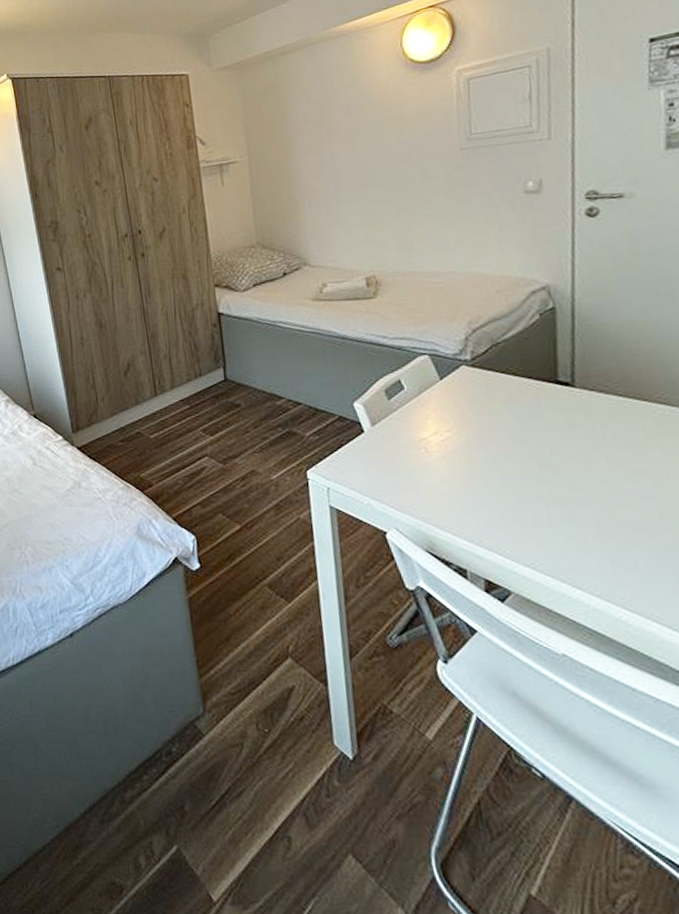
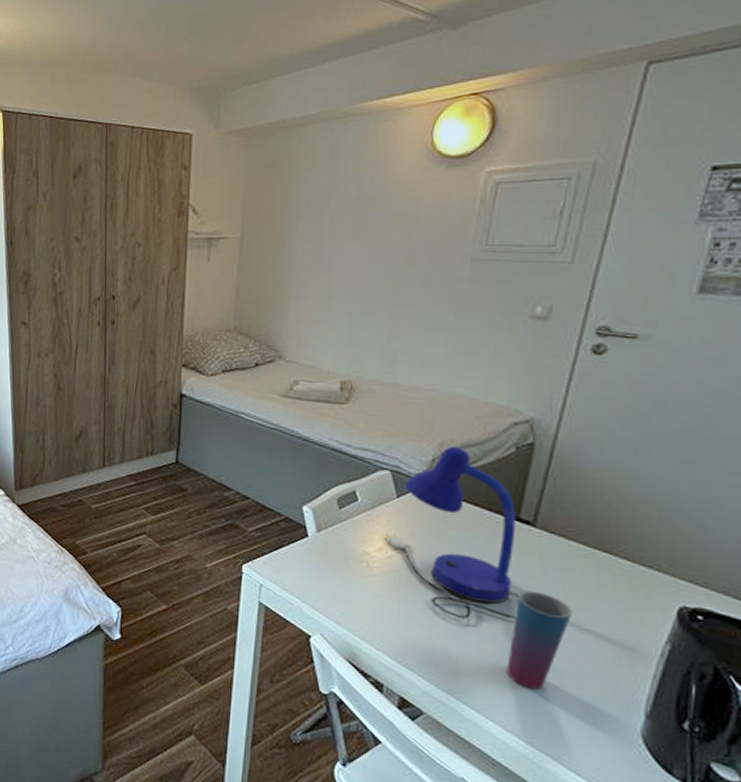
desk lamp: none [437,322,578,490] -> present [385,446,520,620]
cup: none [574,449,629,549] -> present [506,590,572,690]

